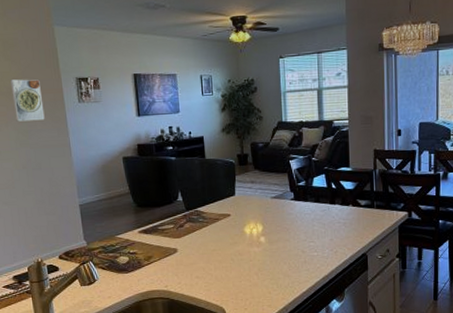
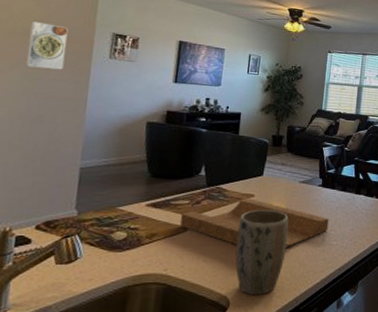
cutting board: none [169,218,307,262] -> present [180,198,329,248]
plant pot: none [221,226,269,305] -> present [235,209,289,295]

